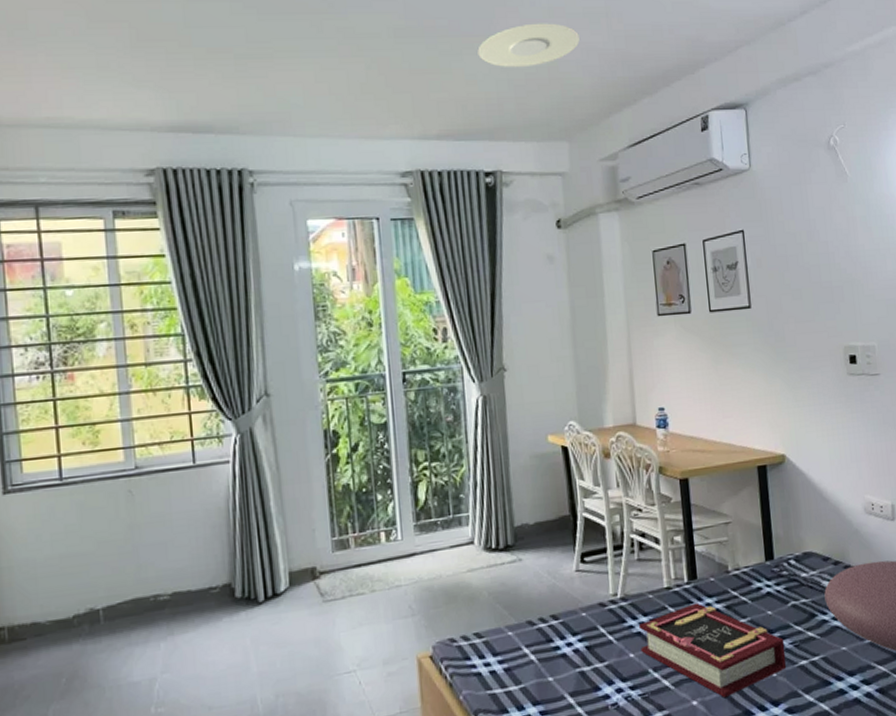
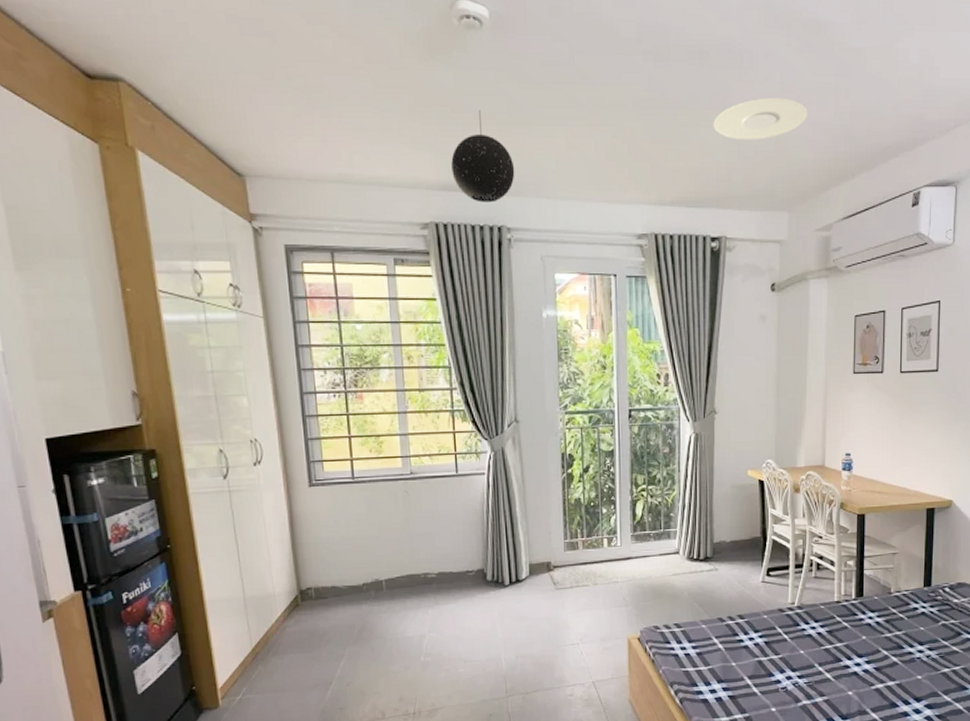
pendant light: none [181,44,256,144] -> present [451,111,515,203]
book: present [638,603,786,698] -> none [810,615,932,692]

